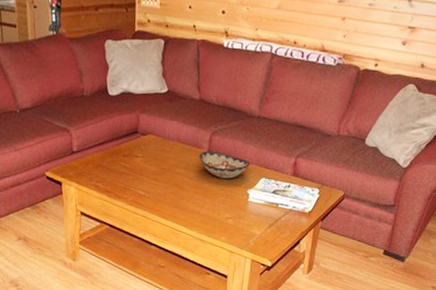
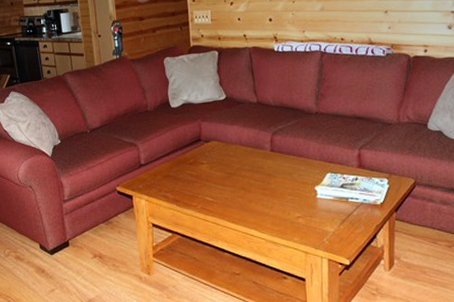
decorative bowl: present [199,150,250,179] -> none [263,150,314,177]

